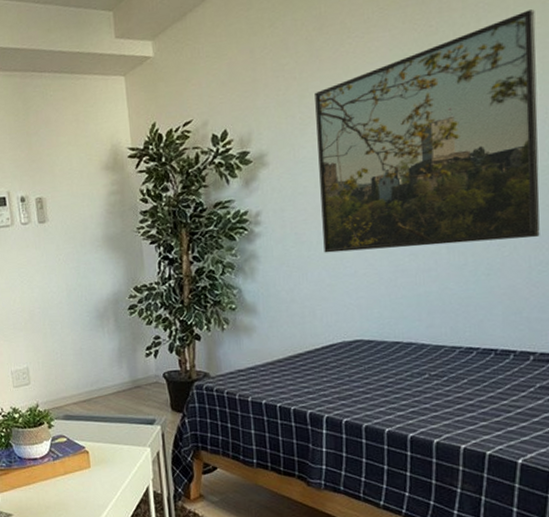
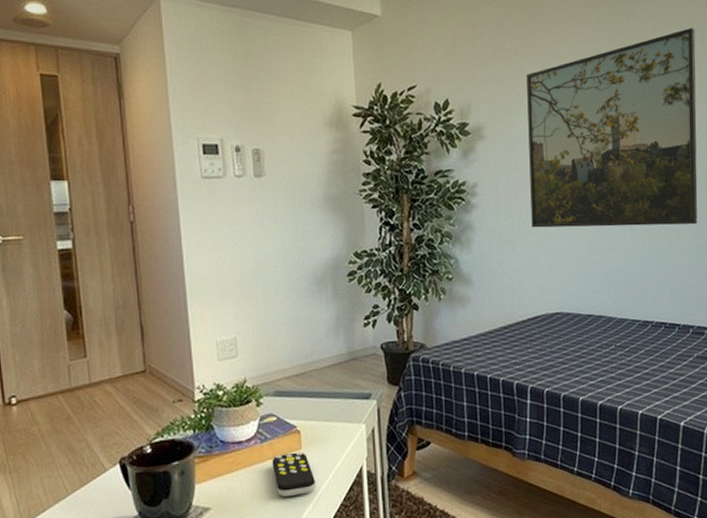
remote control: none [64,470,105,510] -> present [272,452,315,498]

